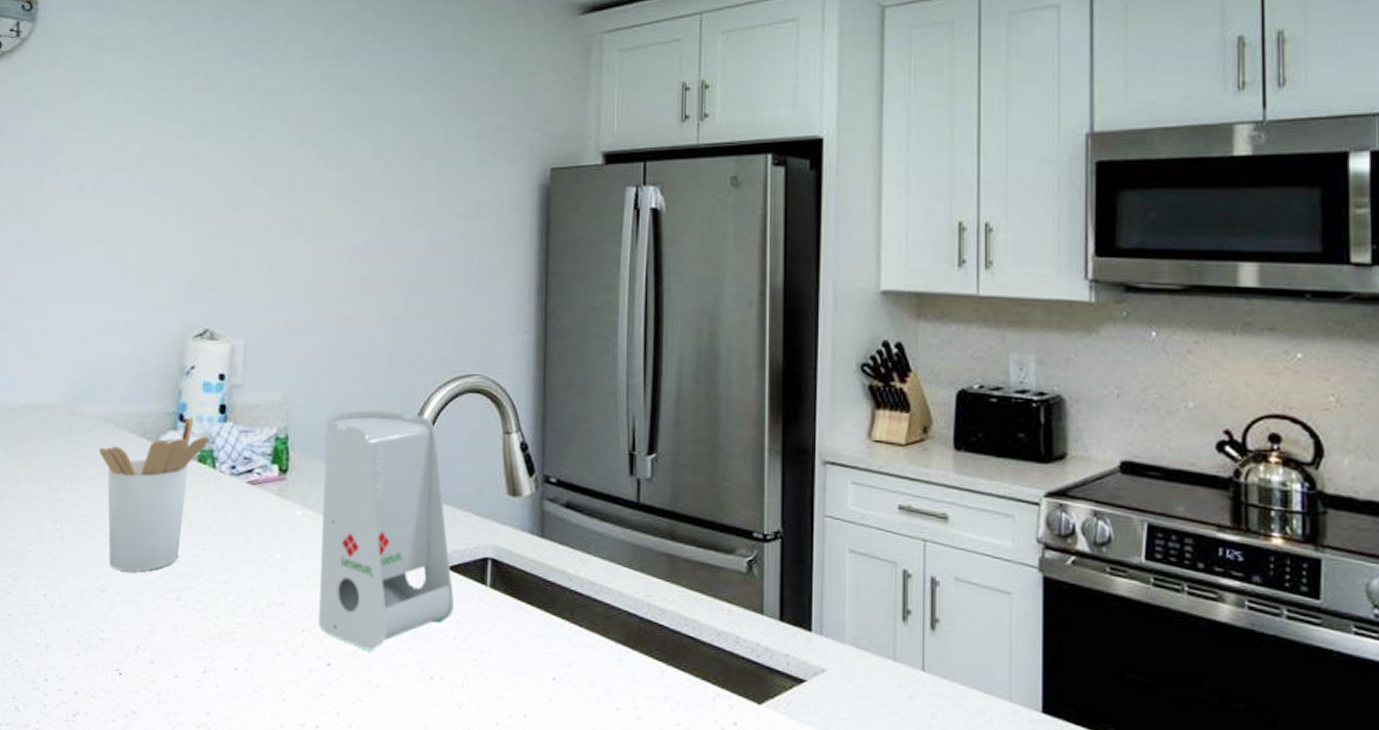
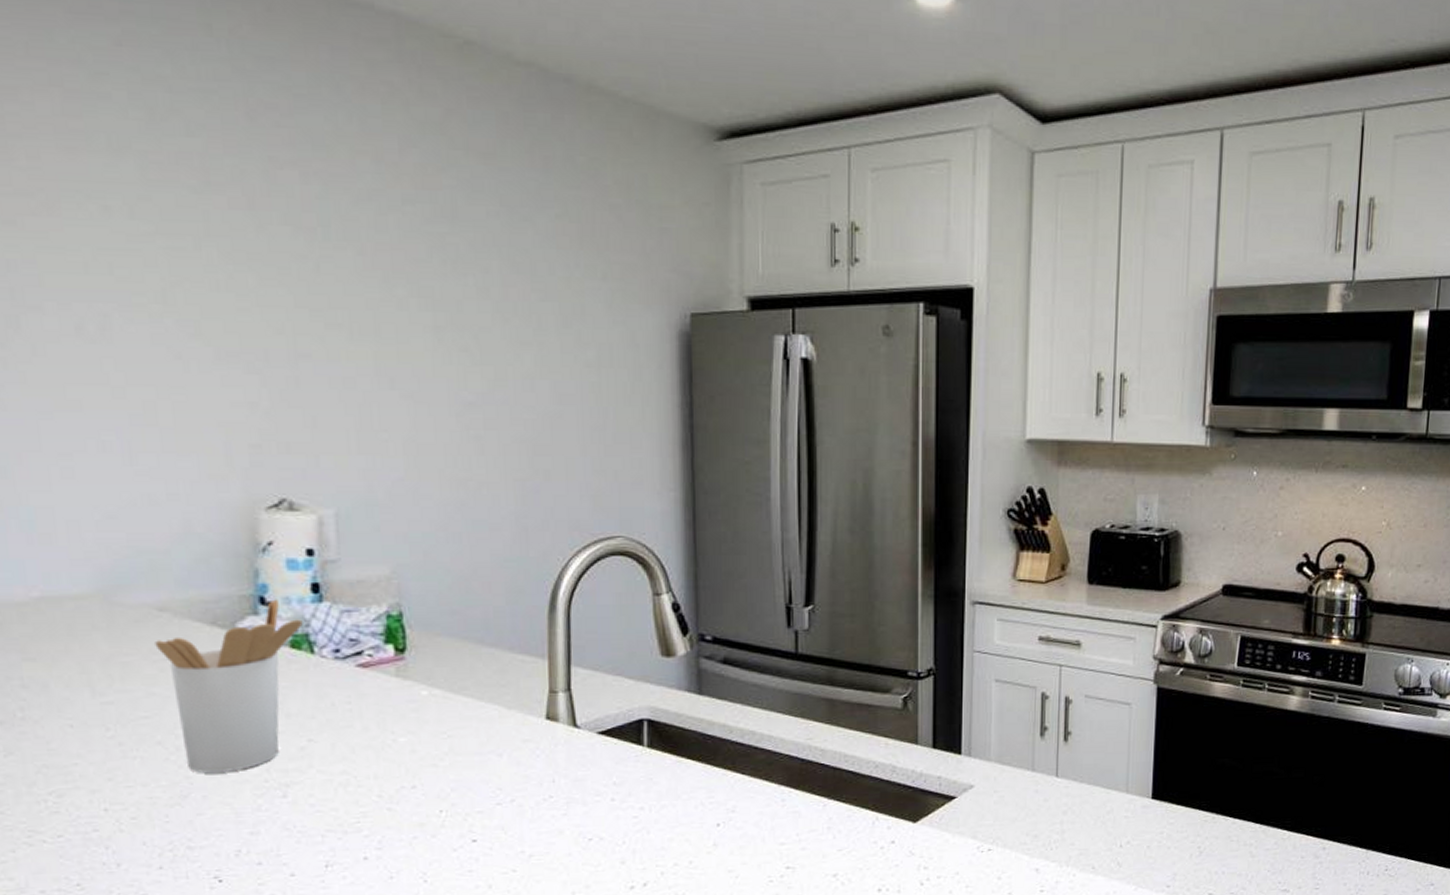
soap dispenser: present [319,410,454,651] -> none [447,579,609,822]

